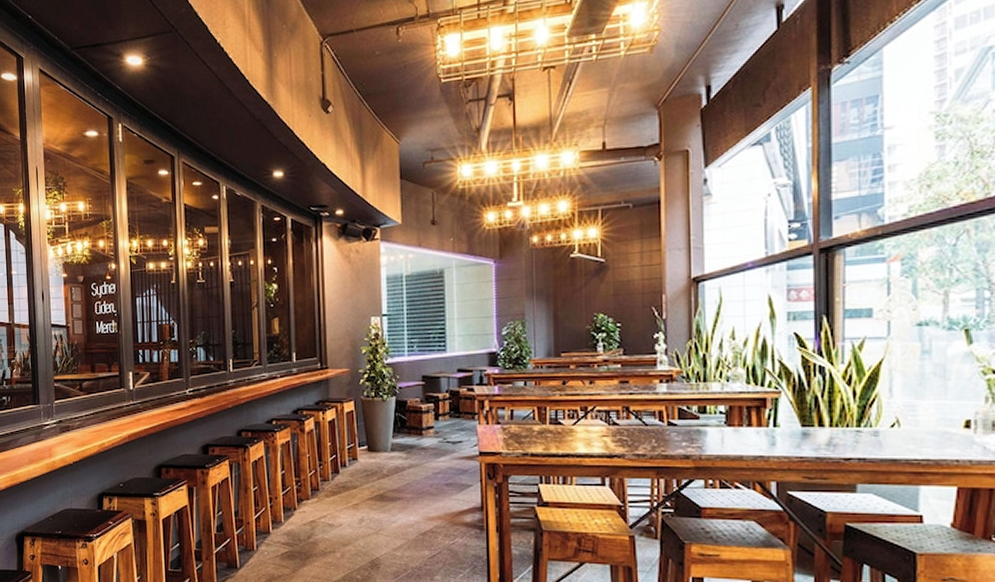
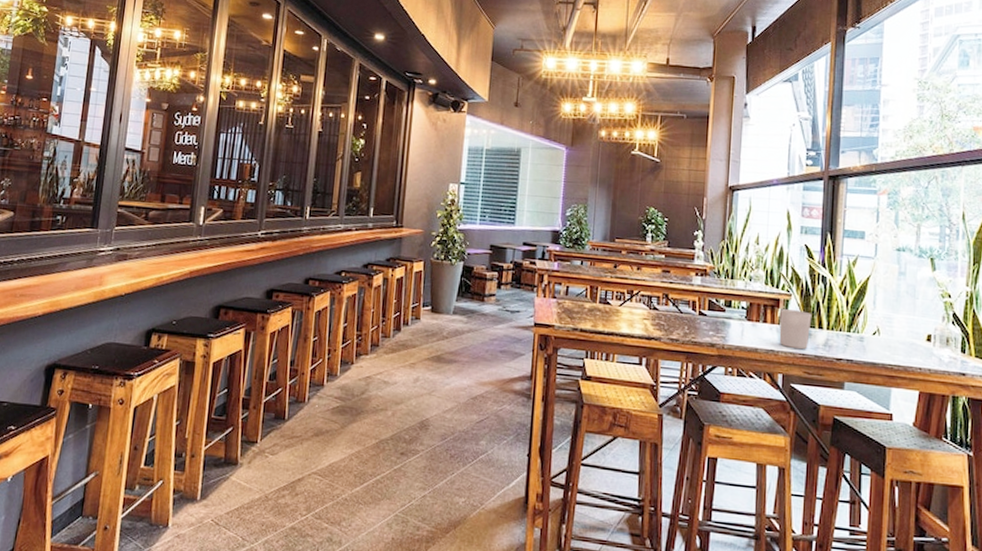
candle holder: none [766,408,810,453] -> present [779,309,812,350]

